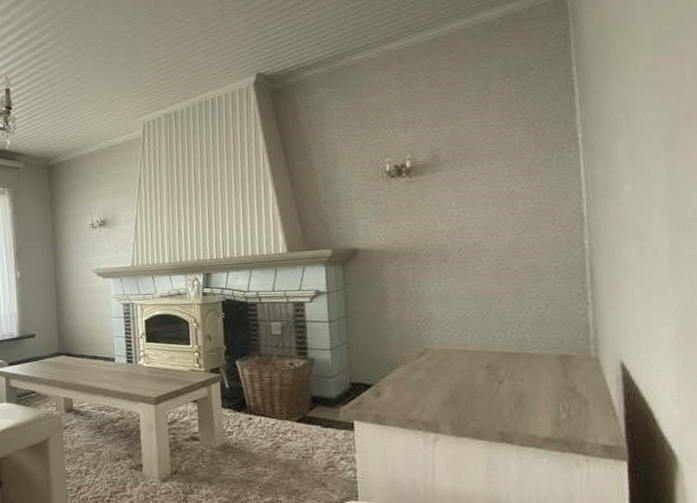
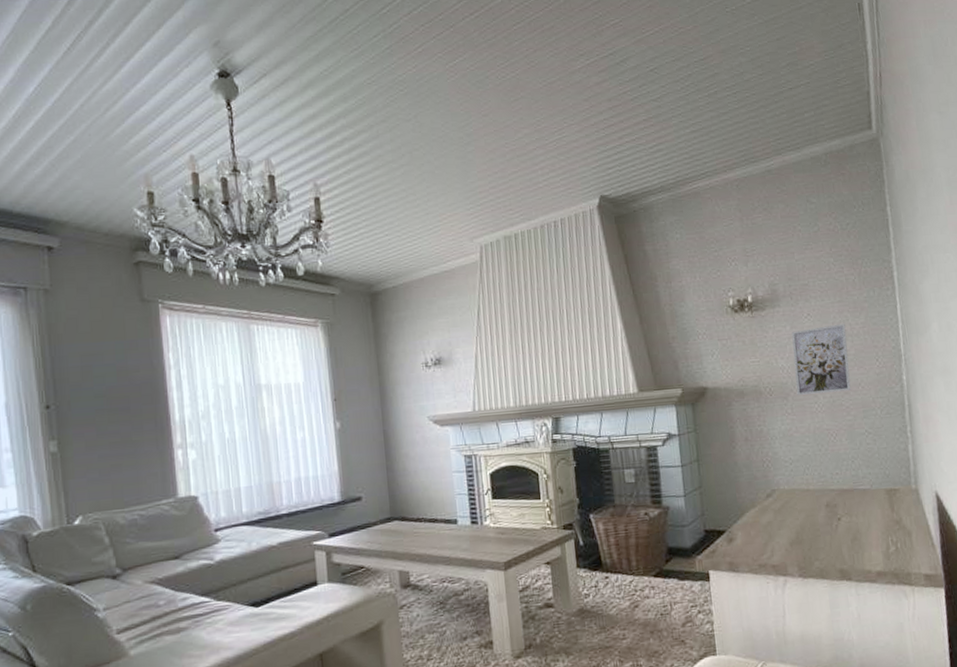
wall art: none [453,187,521,258] -> present [791,323,851,395]

